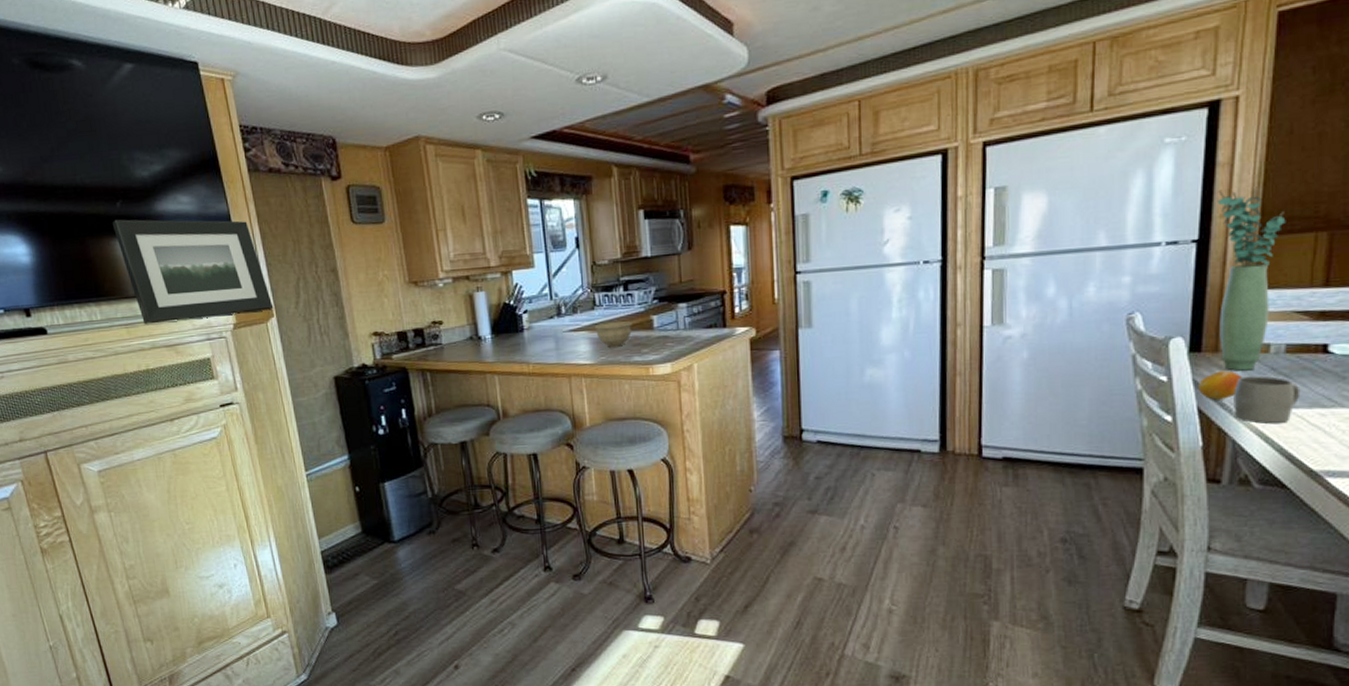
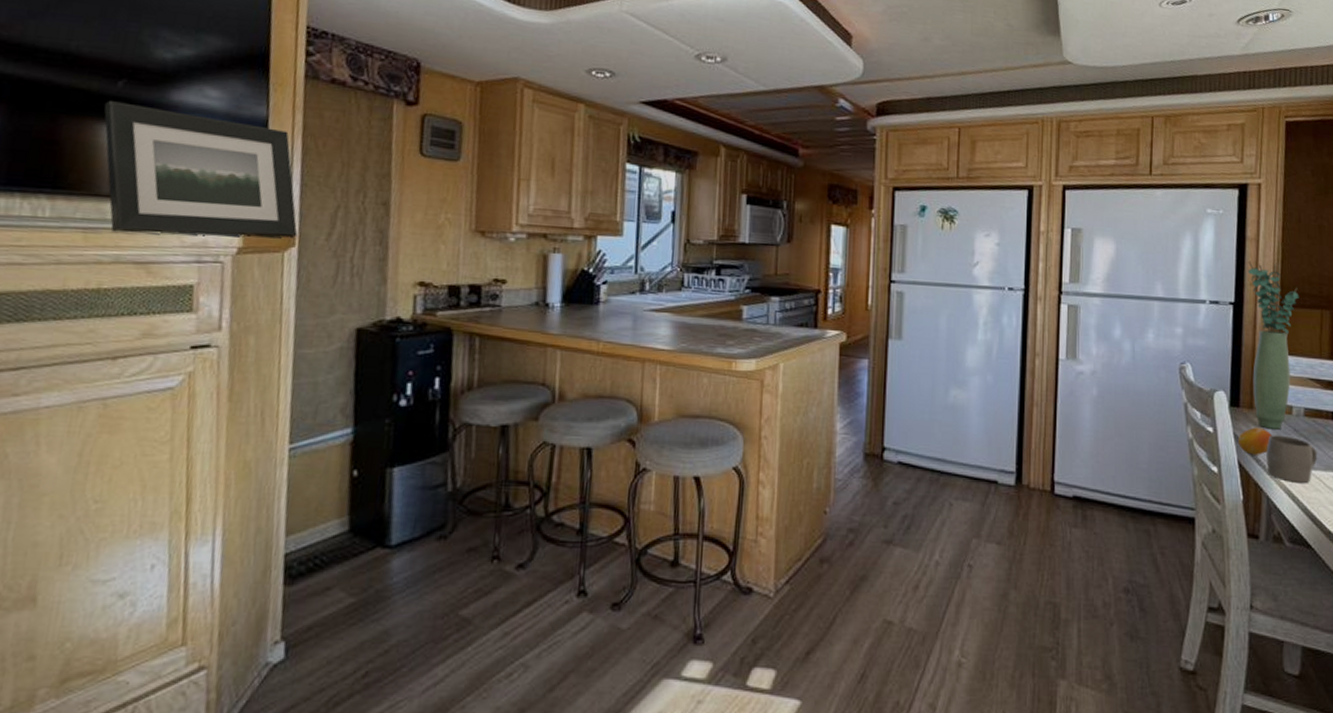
bowl: present [594,321,633,347] -> none [678,306,721,335]

